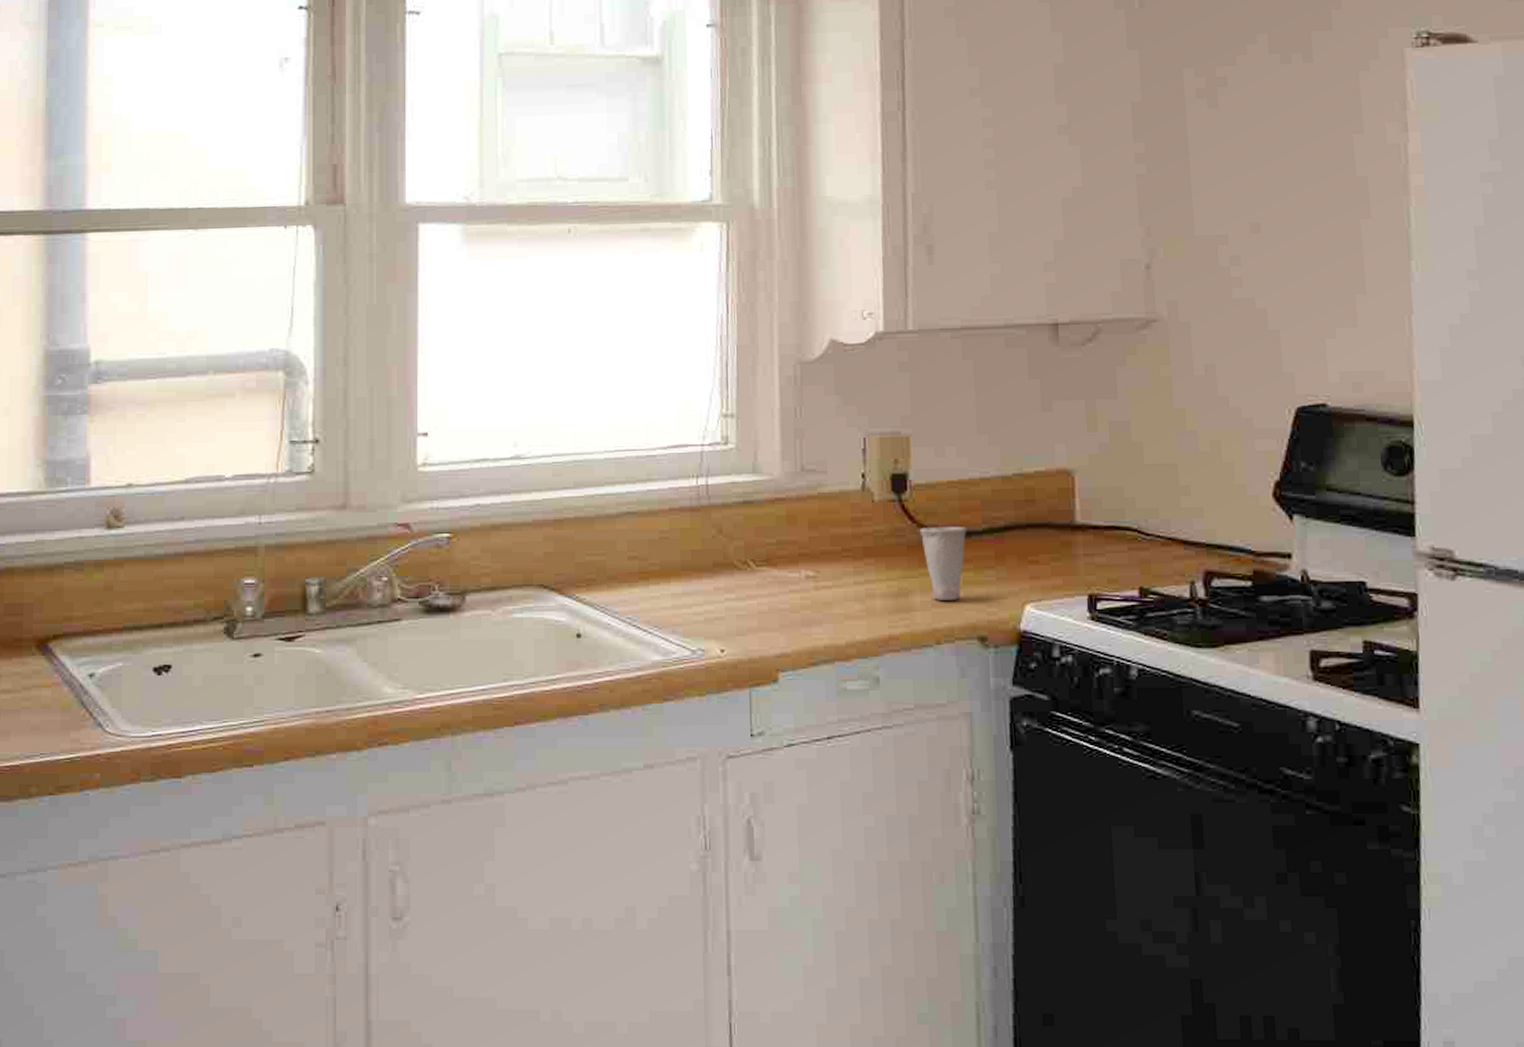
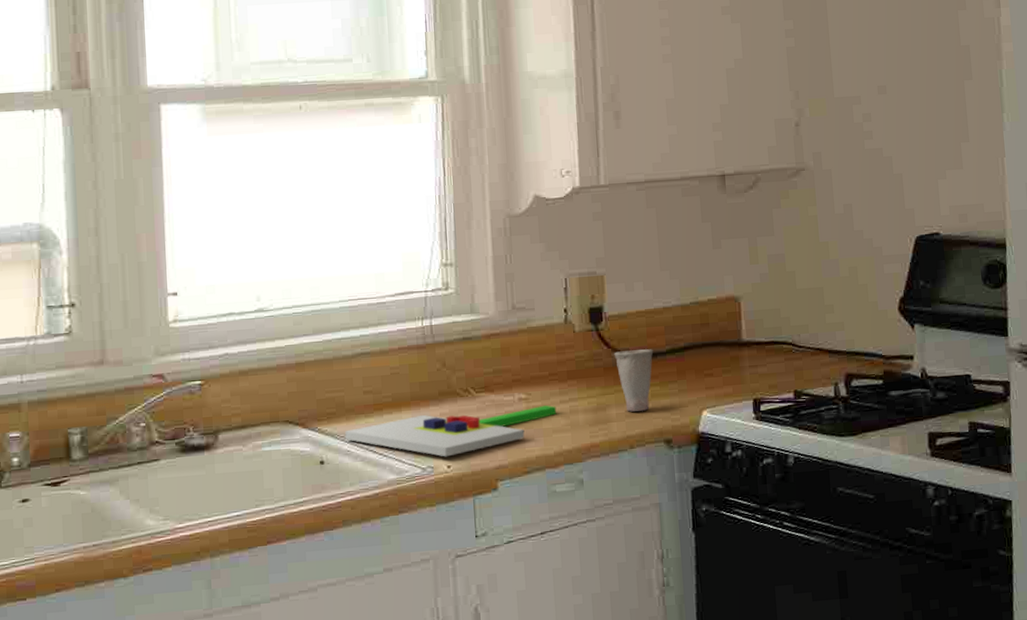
chopping board: none [605,585,850,639] -> present [344,405,557,457]

